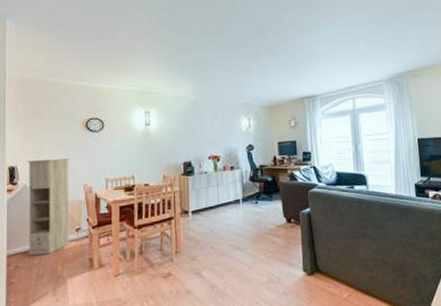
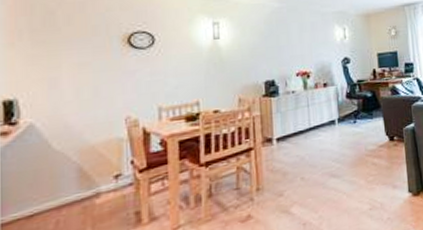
storage cabinet: present [27,158,70,256] -> none [34,85,105,220]

